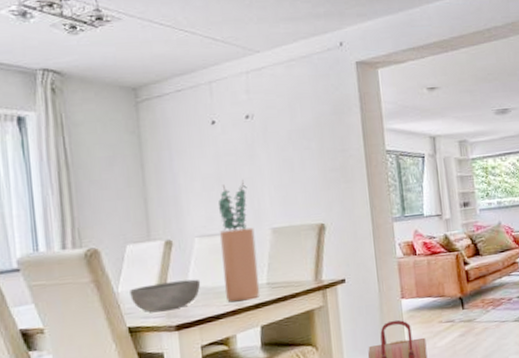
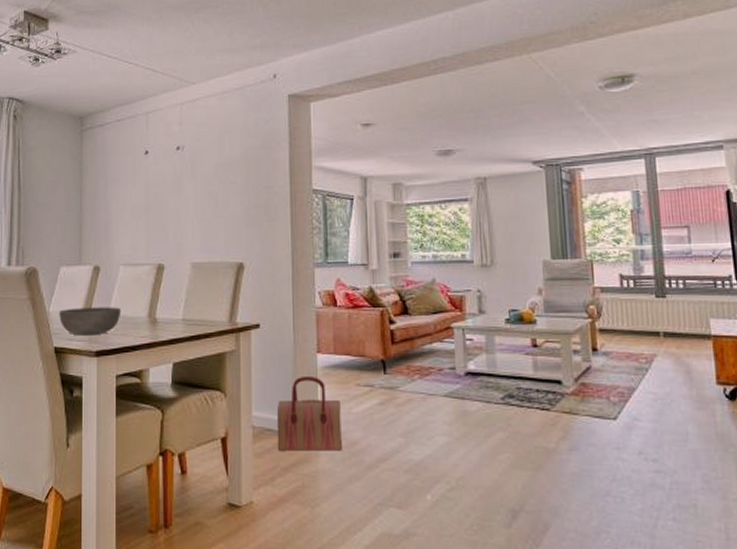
vase: present [218,180,260,303] -> none [142,211,175,335]

